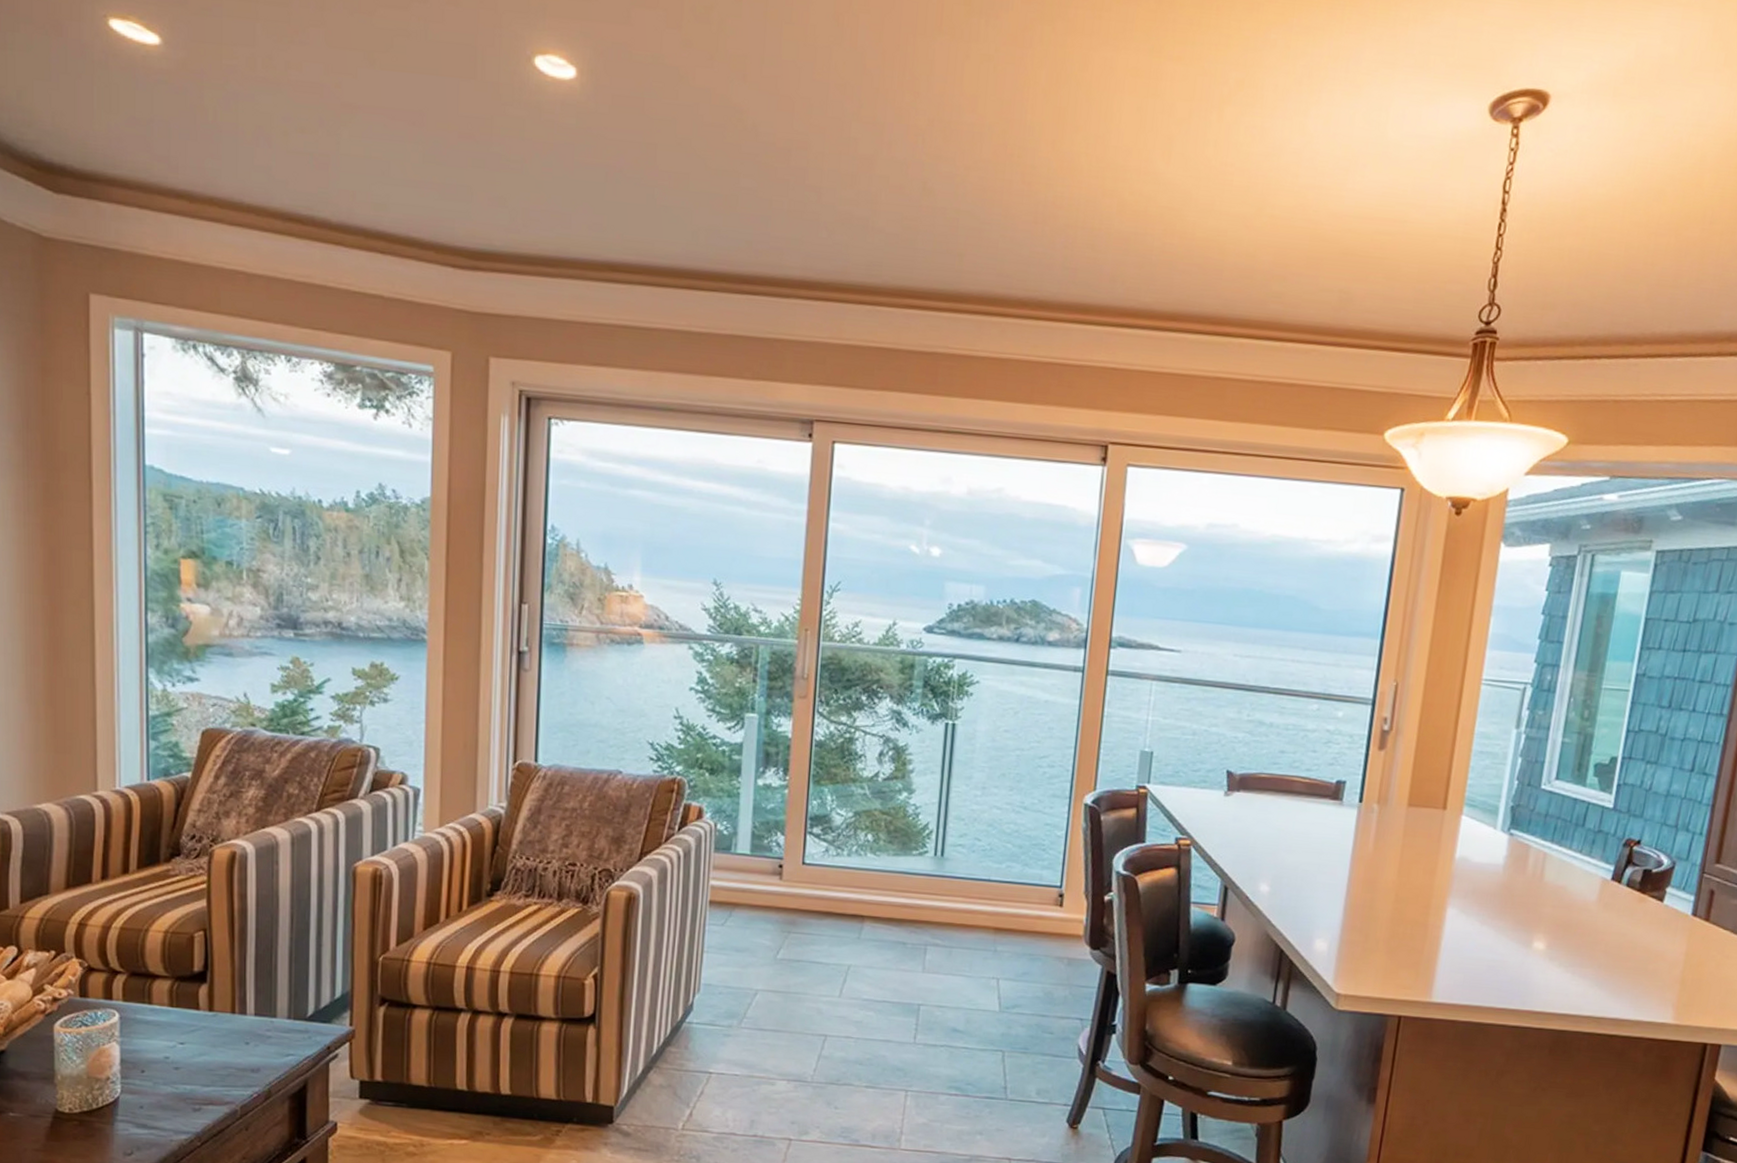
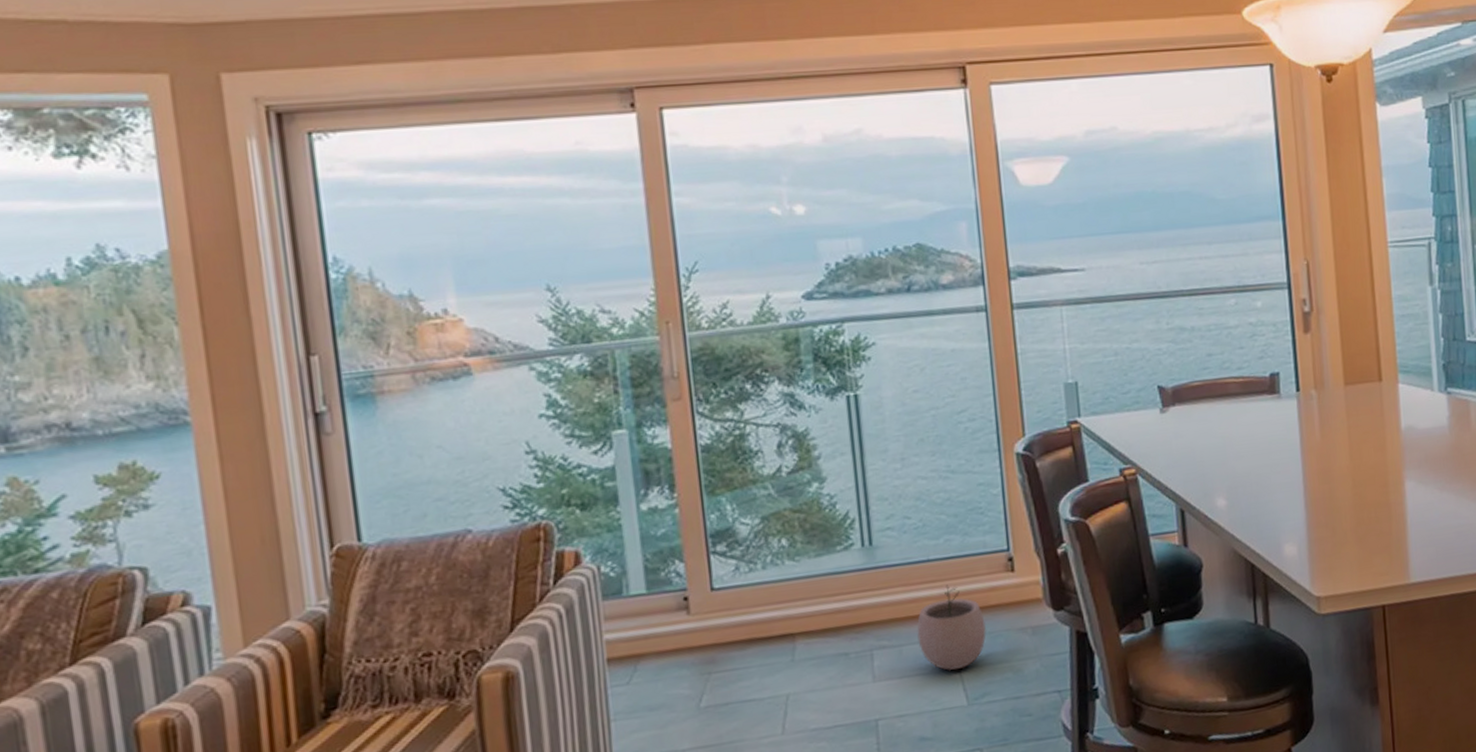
plant pot: none [967,904,1028,979] -> present [917,584,986,671]

